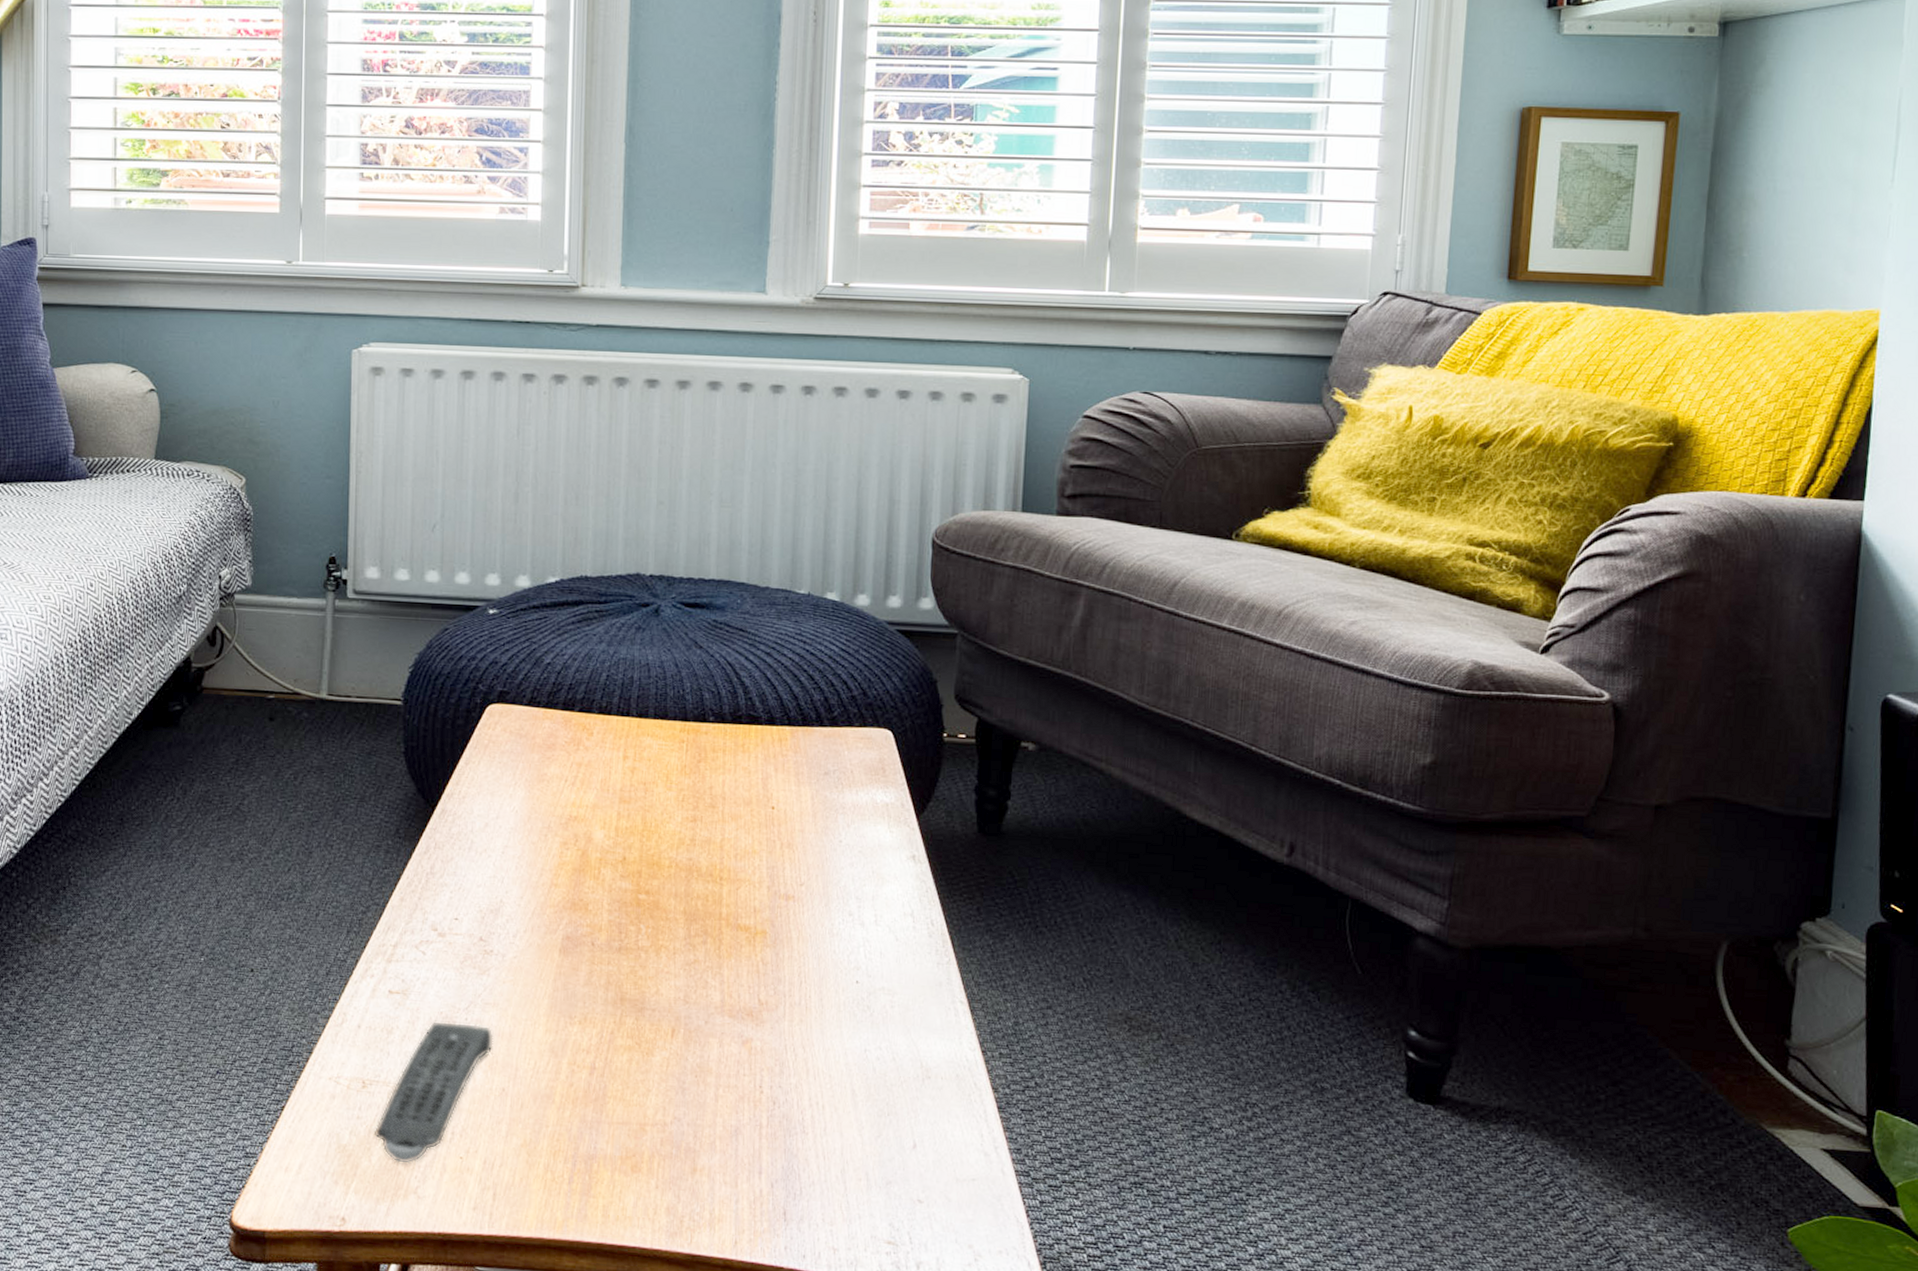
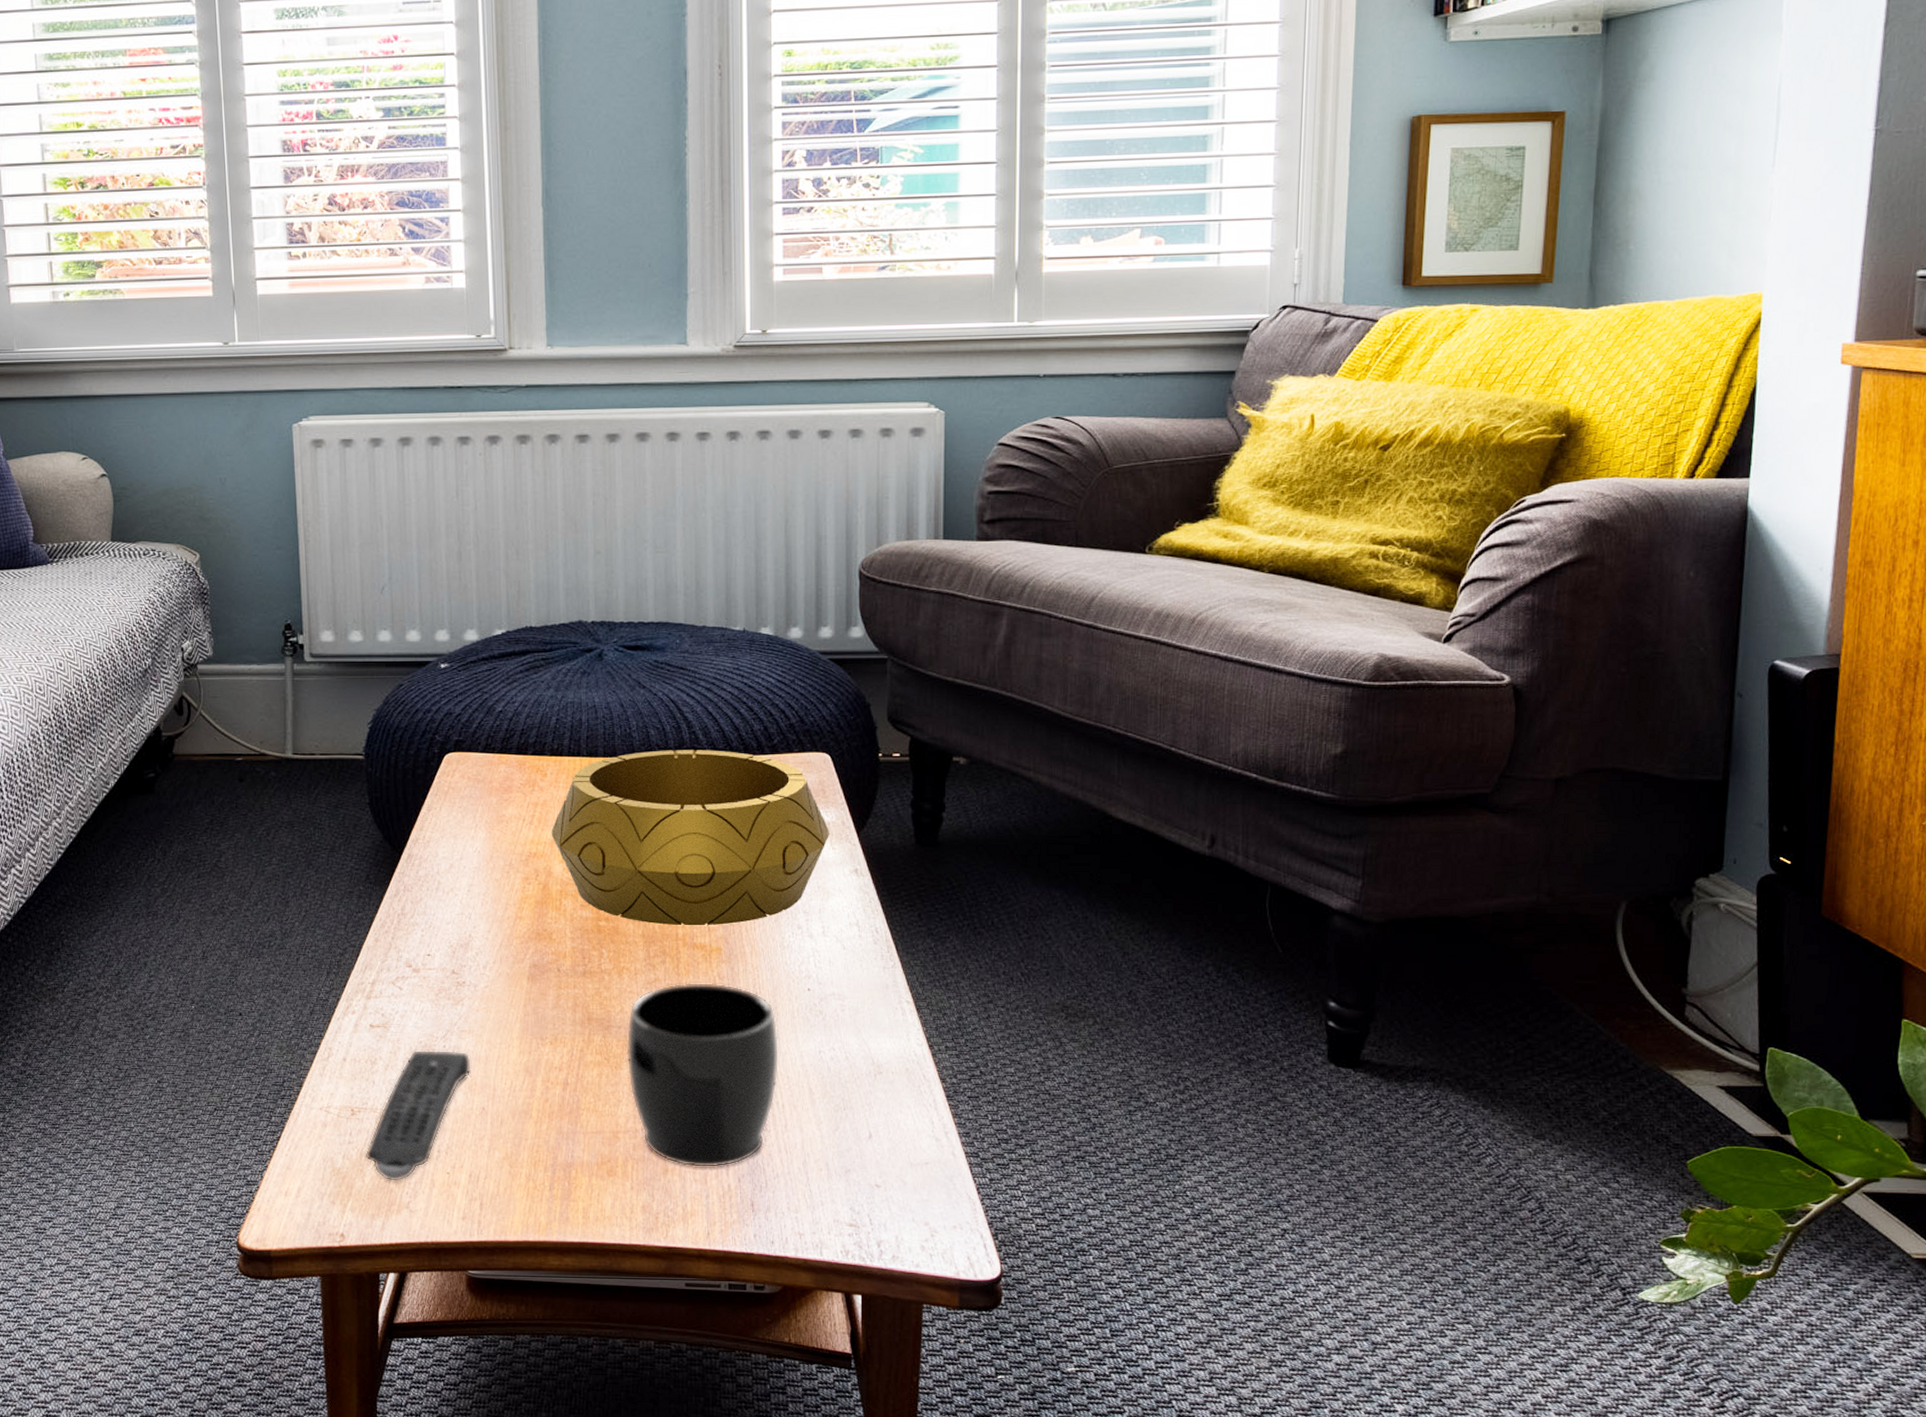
decorative bowl: none [594,715,888,907] -> present [551,750,829,926]
mug: none [659,966,823,1170] -> present [626,982,780,1168]

